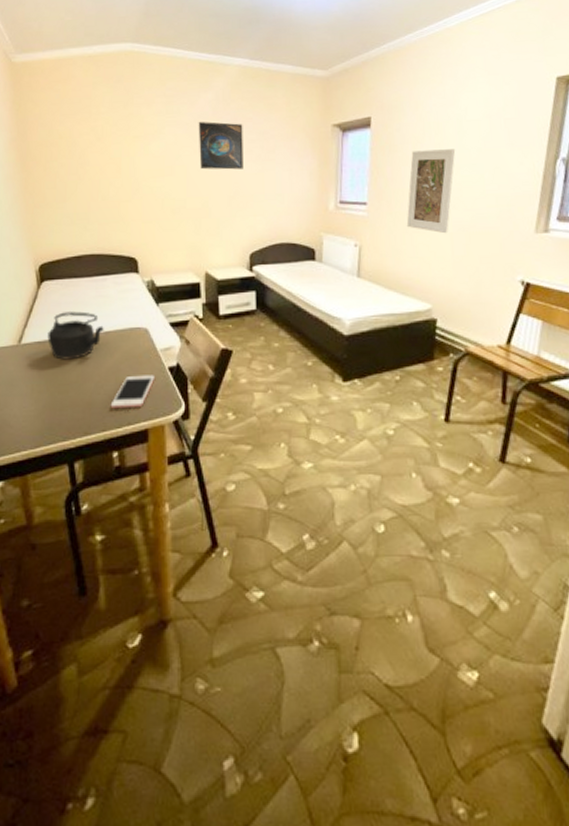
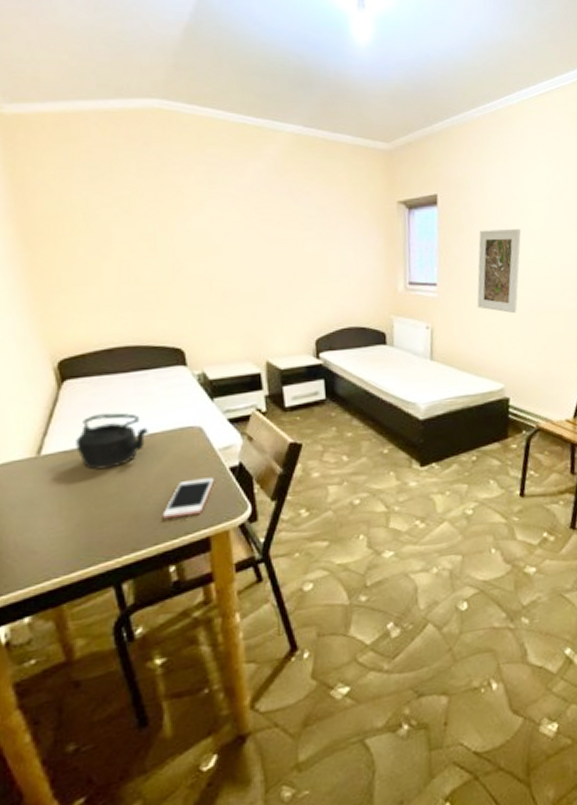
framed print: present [198,122,243,170] -> none [247,195,303,249]

